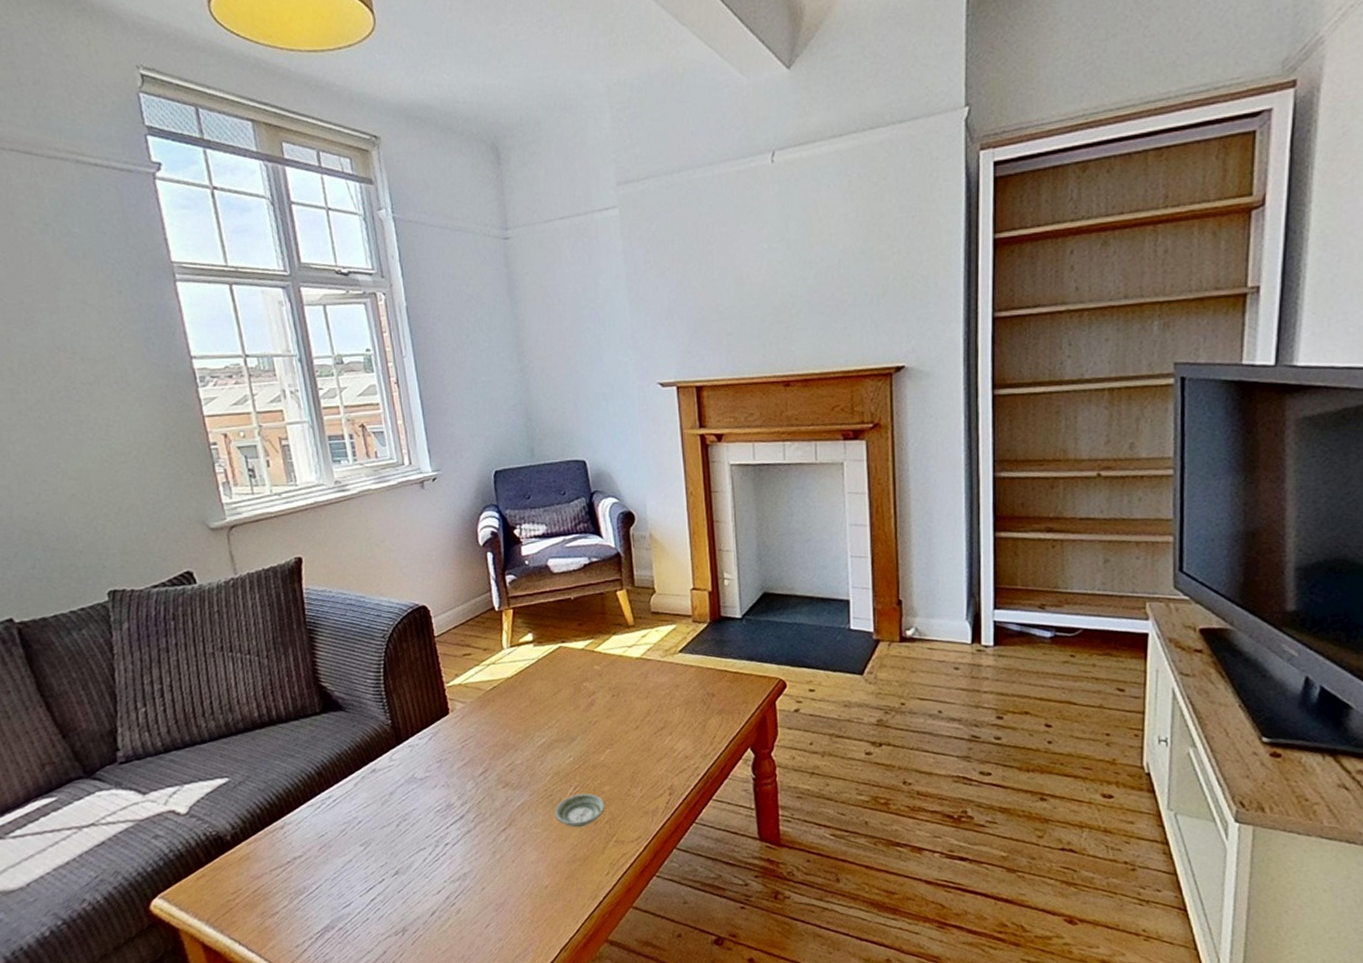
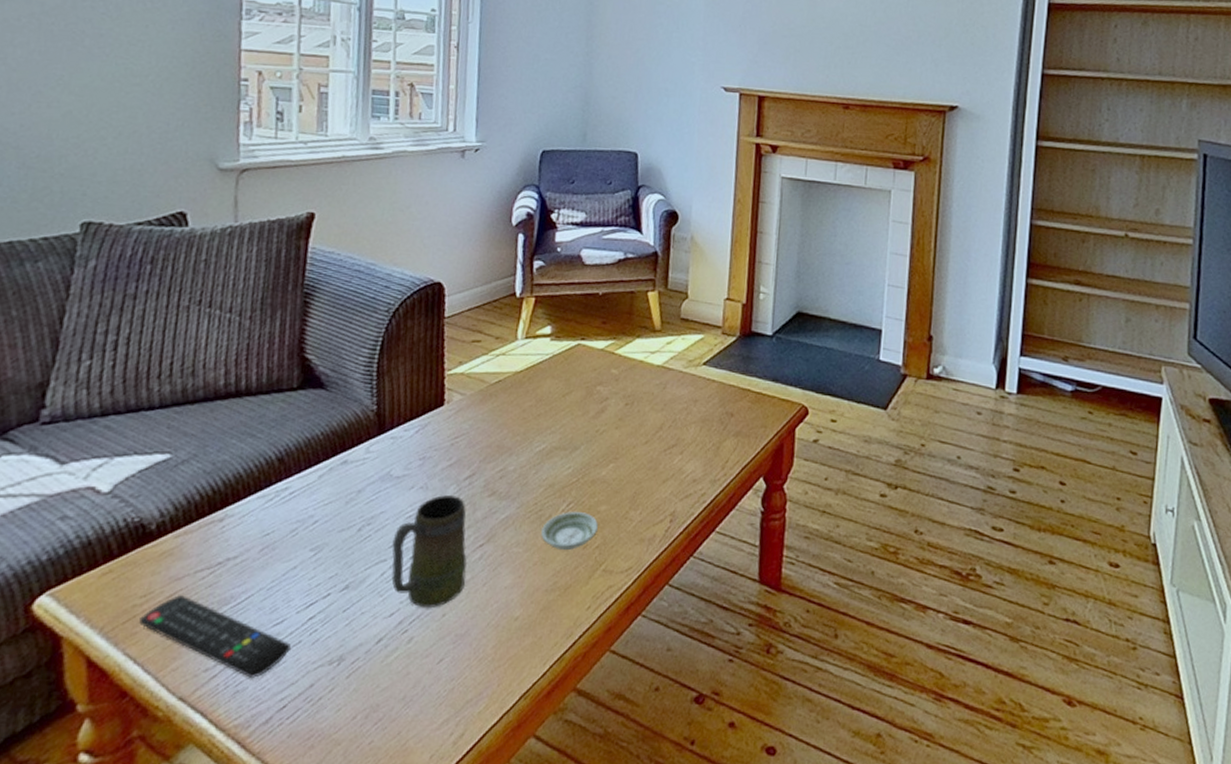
remote control: none [235,890,361,950] -> present [139,595,291,678]
mug: none [427,790,496,884] -> present [391,495,468,607]

